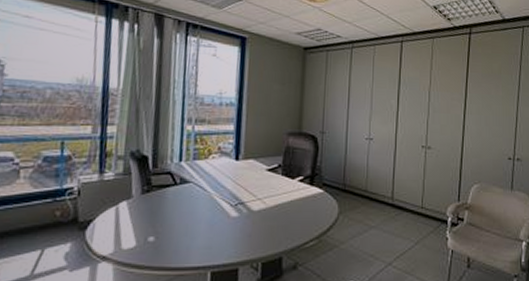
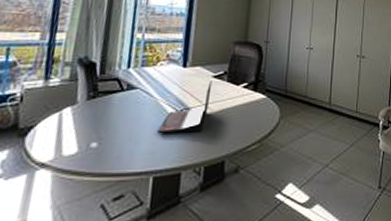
laptop: none [212,174,266,229] -> present [157,81,212,134]

